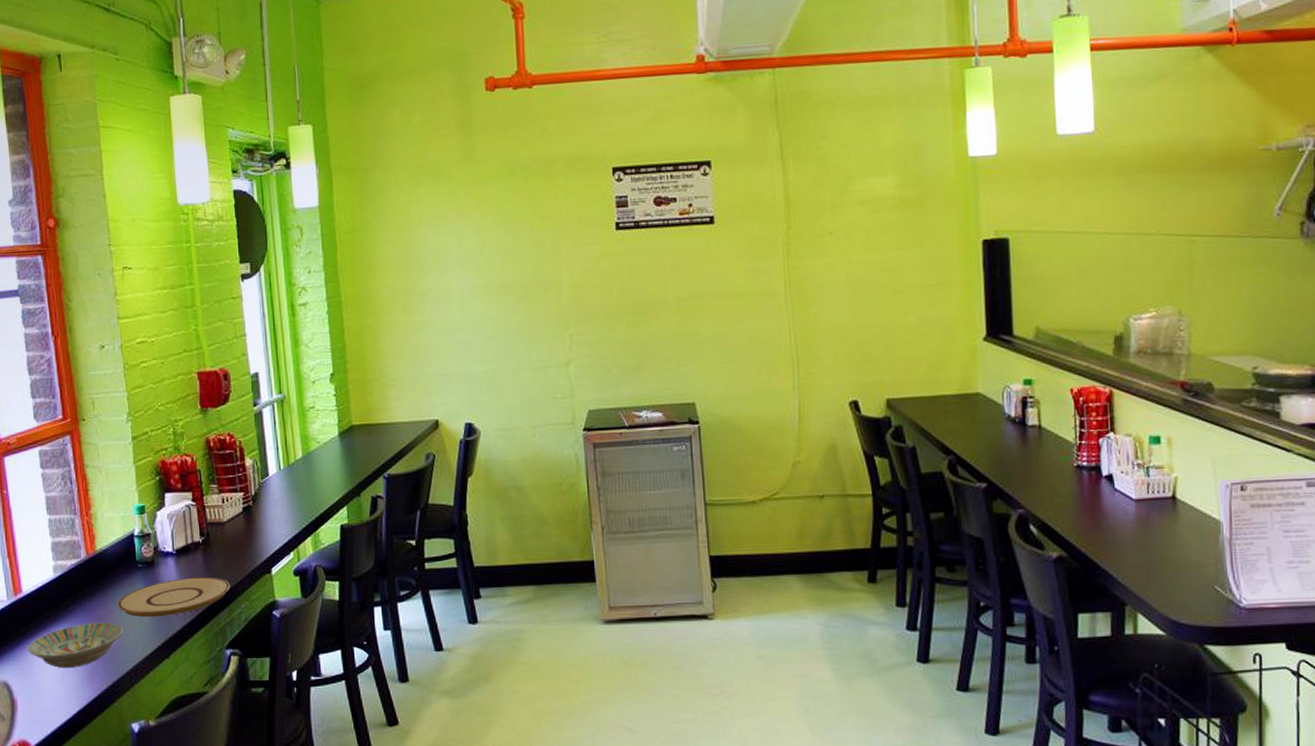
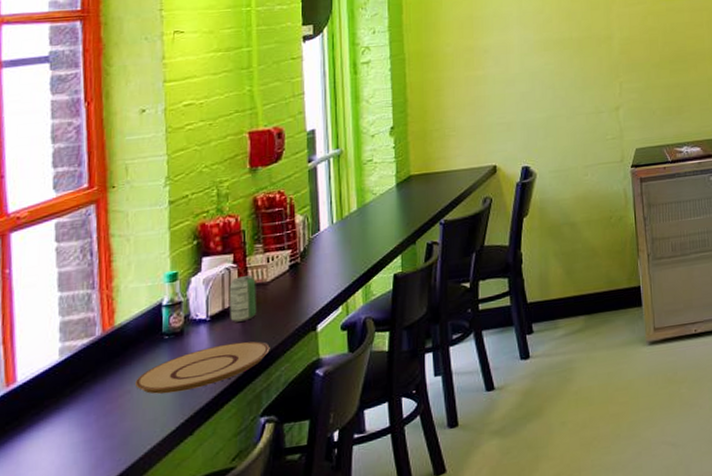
bowl: present [27,622,123,668] -> none [15,404,139,464]
beverage can: none [190,514,216,558] -> present [229,275,256,322]

